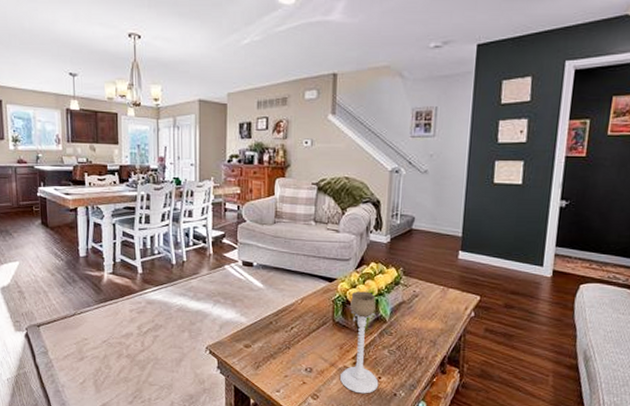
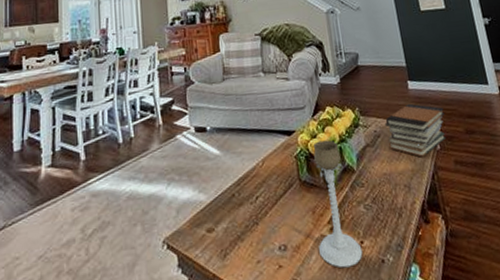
book stack: none [424,272,489,320] -> present [384,103,446,157]

